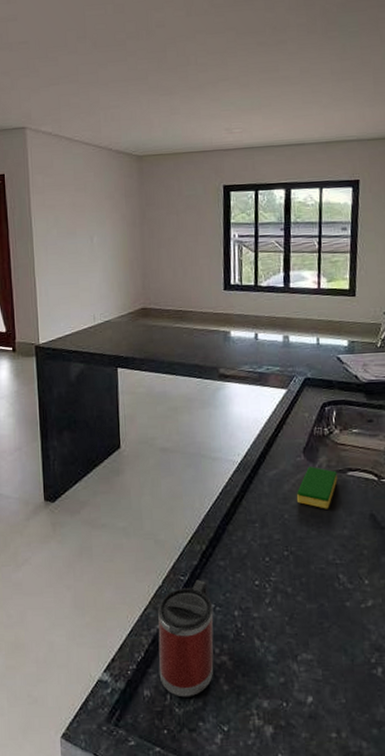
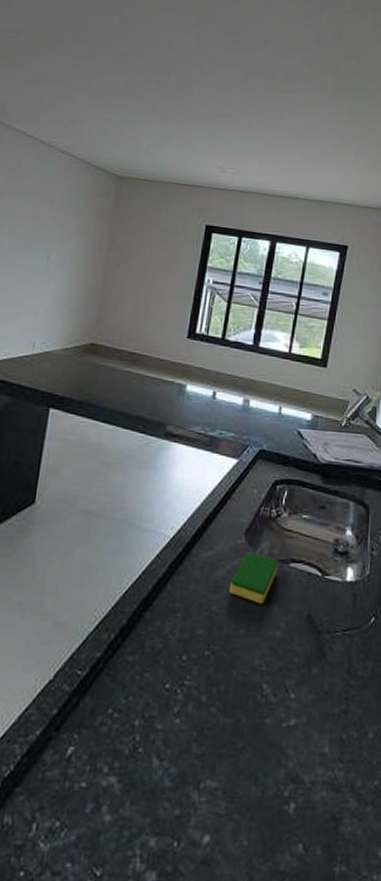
mug: present [158,579,214,697] -> none [27,676,111,829]

